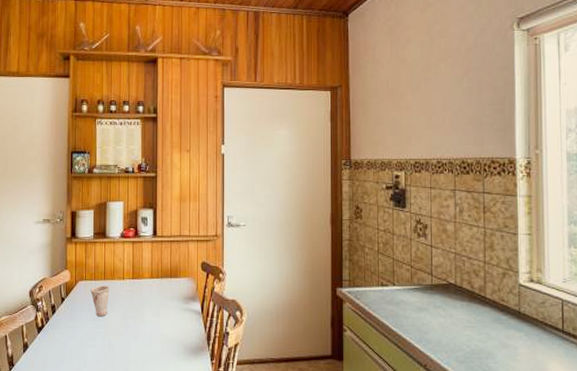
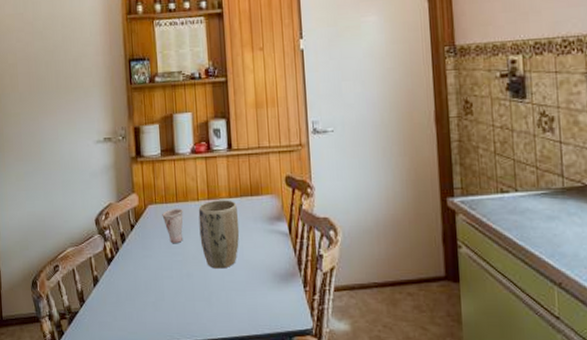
plant pot: none [123,280,158,341] -> present [198,200,240,269]

